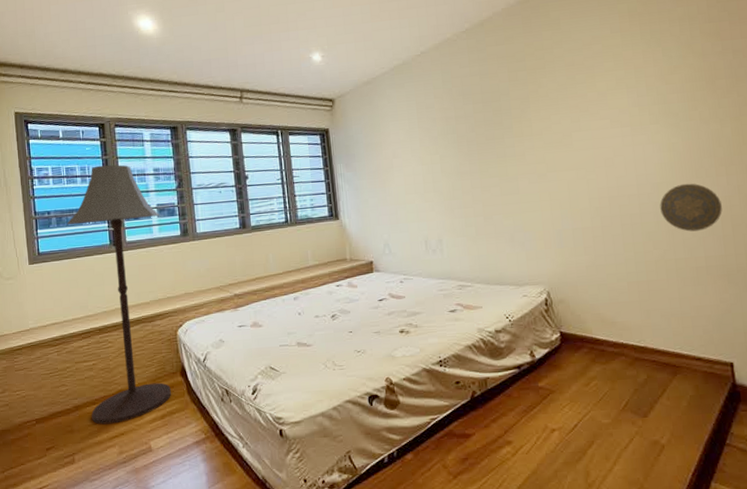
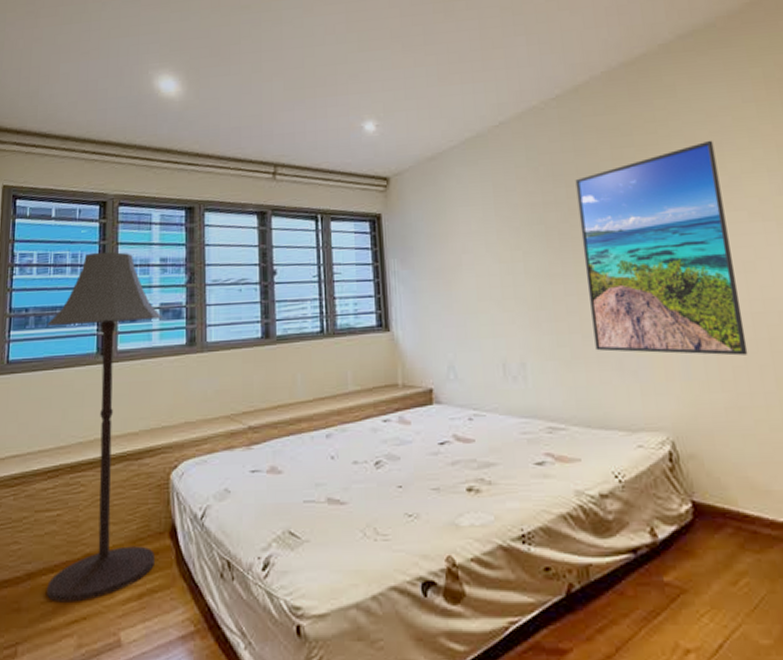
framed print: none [480,64,605,229] -> present [575,140,748,356]

